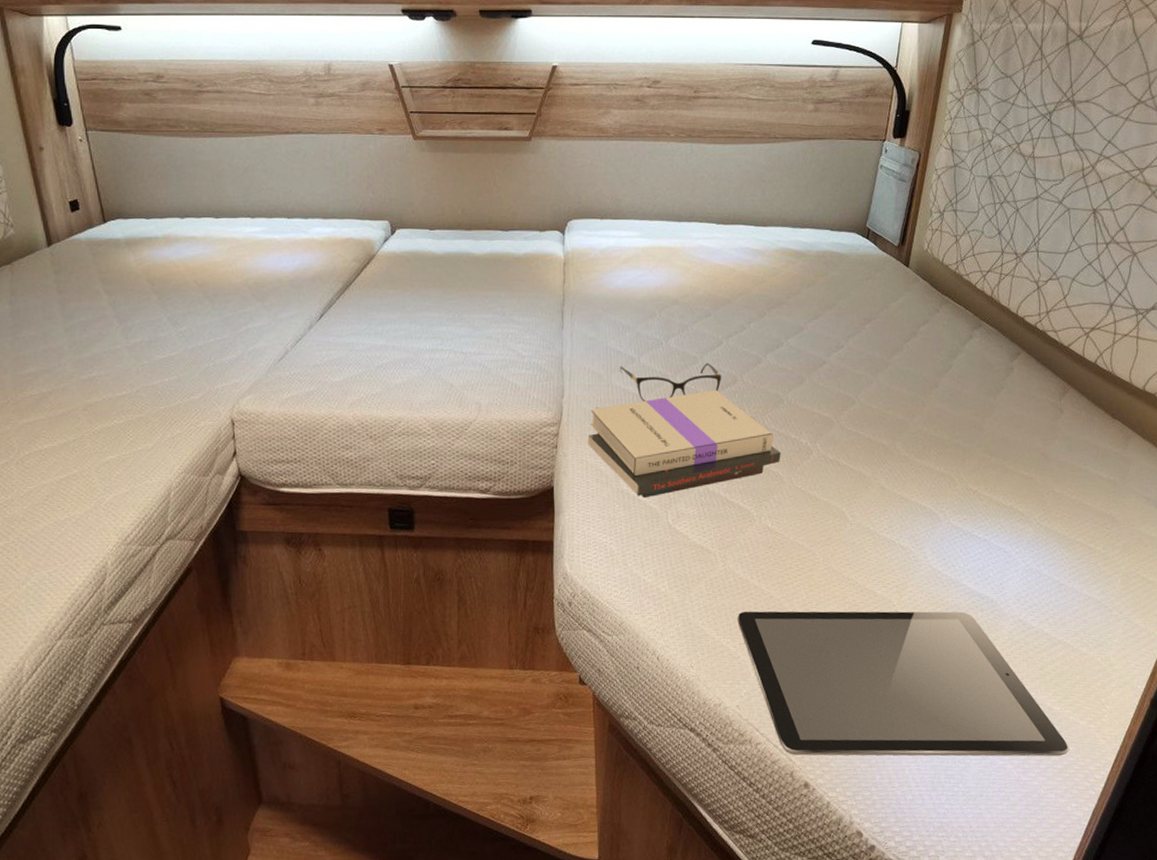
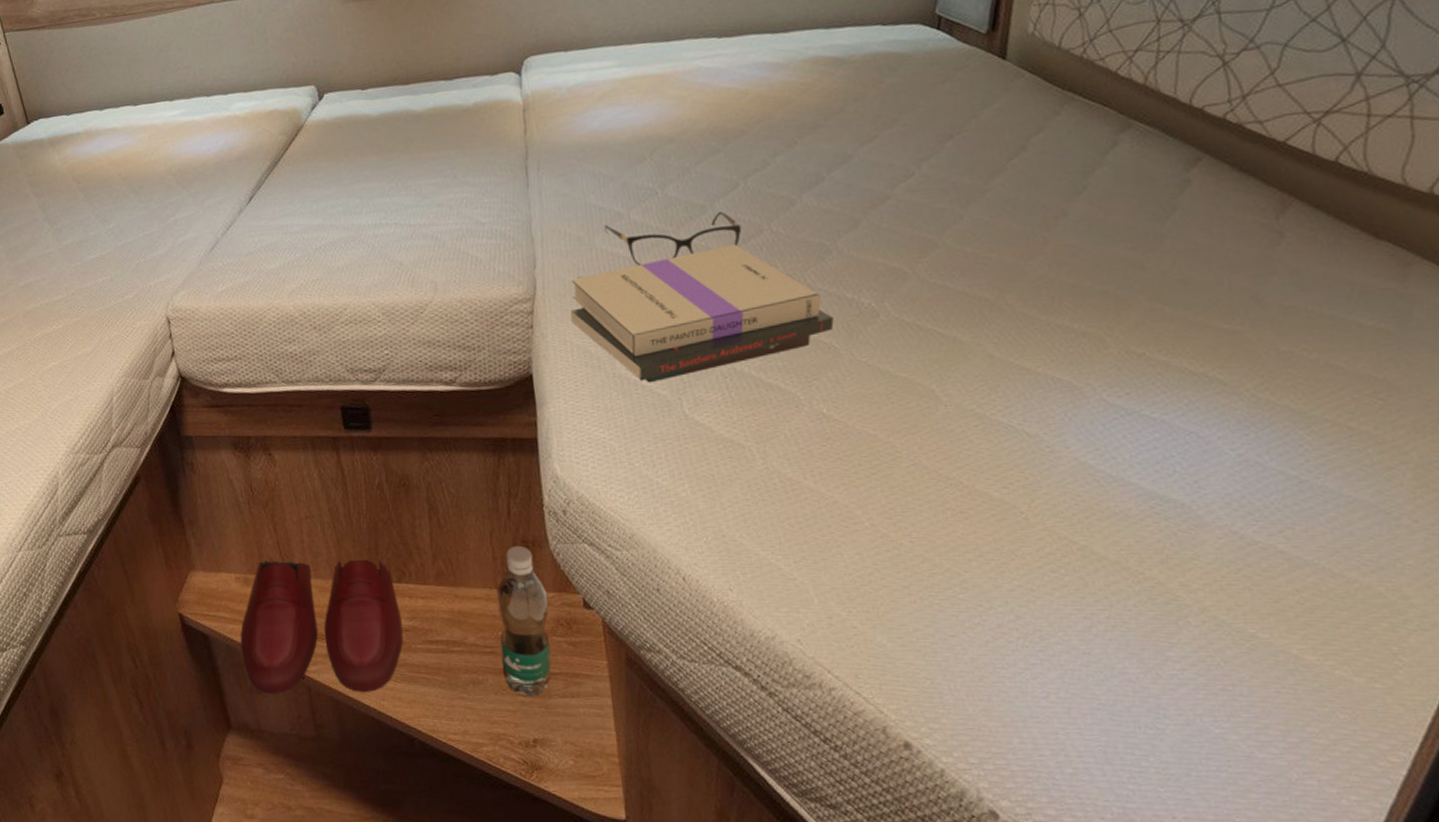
slippers: none [277,644,427,769] -> present [240,559,403,694]
bottle: none [508,632,551,761] -> present [496,545,552,697]
tablet: present [737,611,1069,757] -> none [788,520,1338,727]

